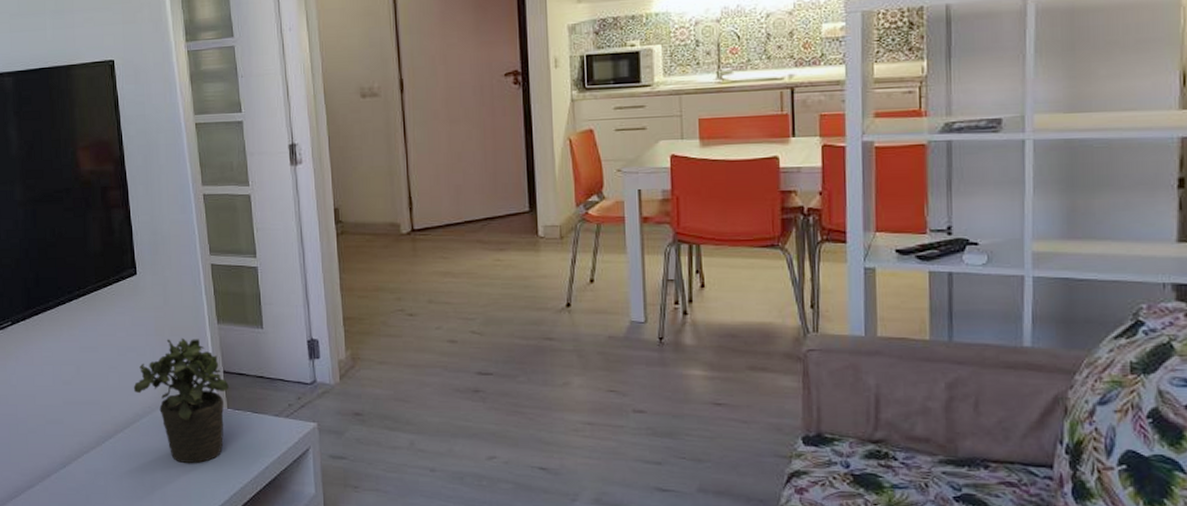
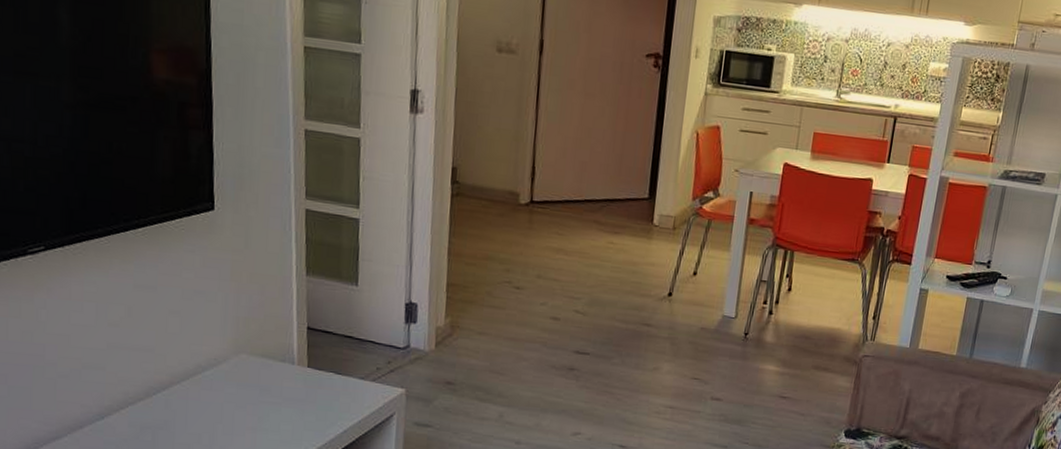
potted plant: present [133,337,229,463] -> none [197,286,312,423]

